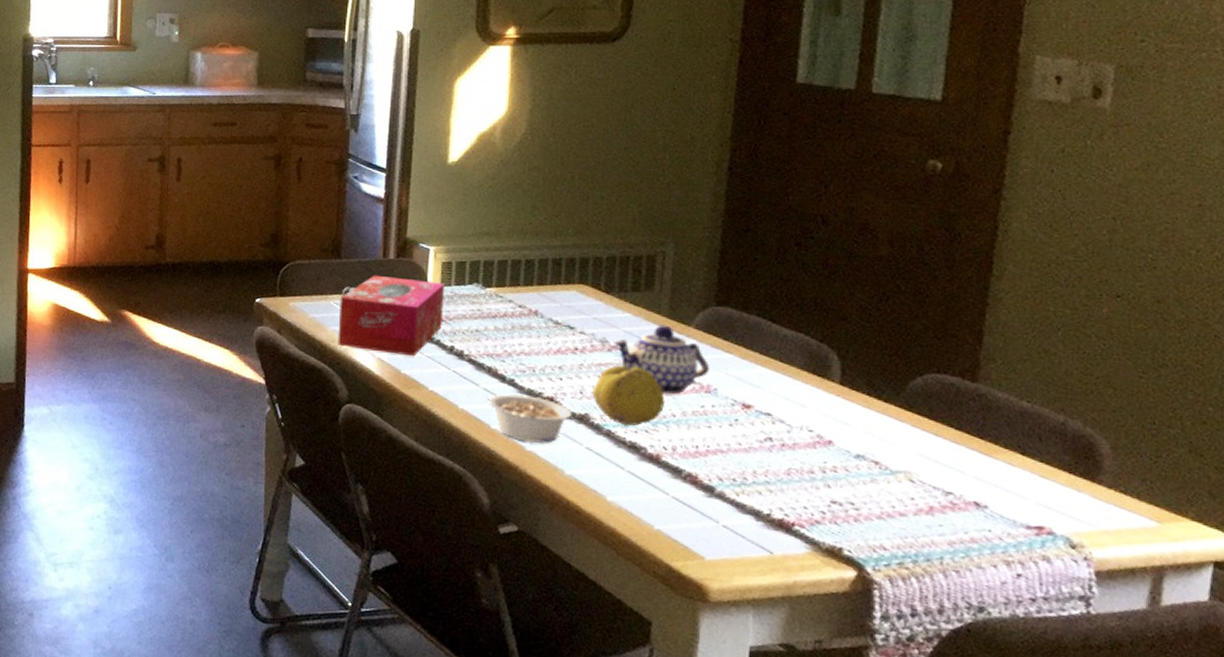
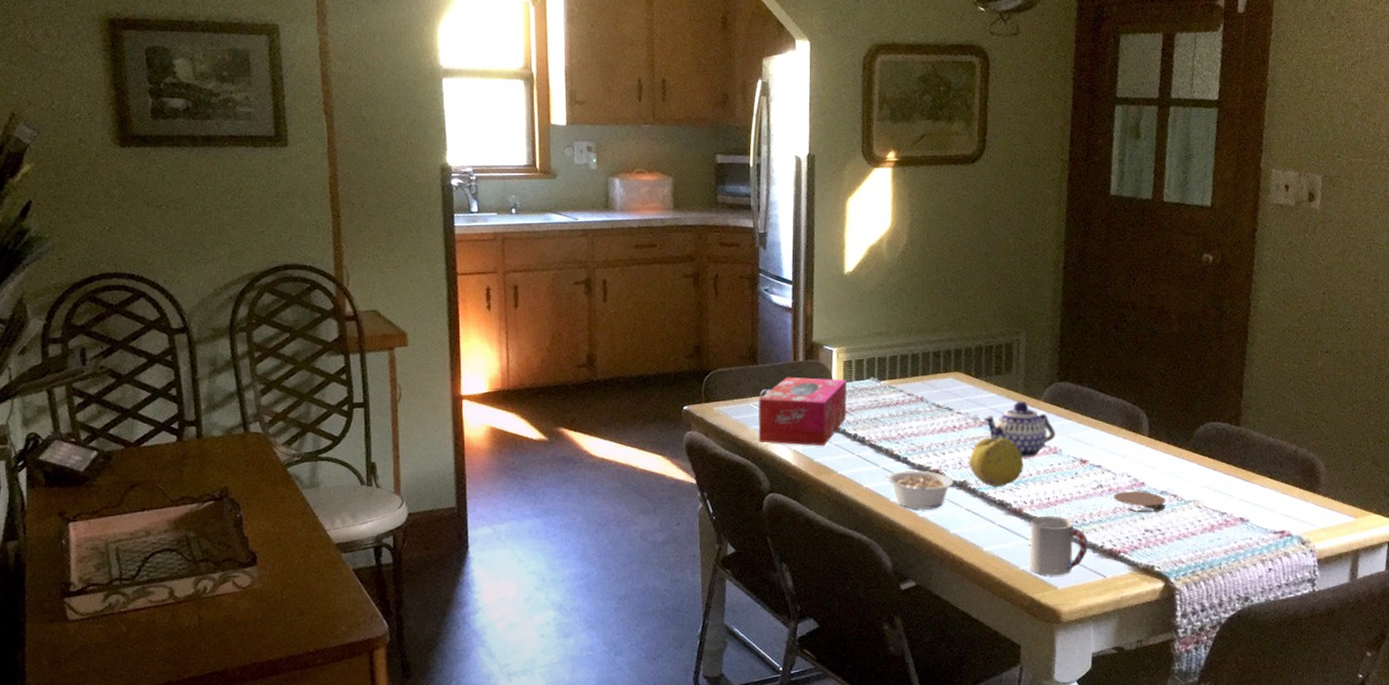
cup: none [667,467,750,544] -> present [1028,516,1089,576]
coaster: none [787,448,862,480] -> present [1113,490,1166,513]

